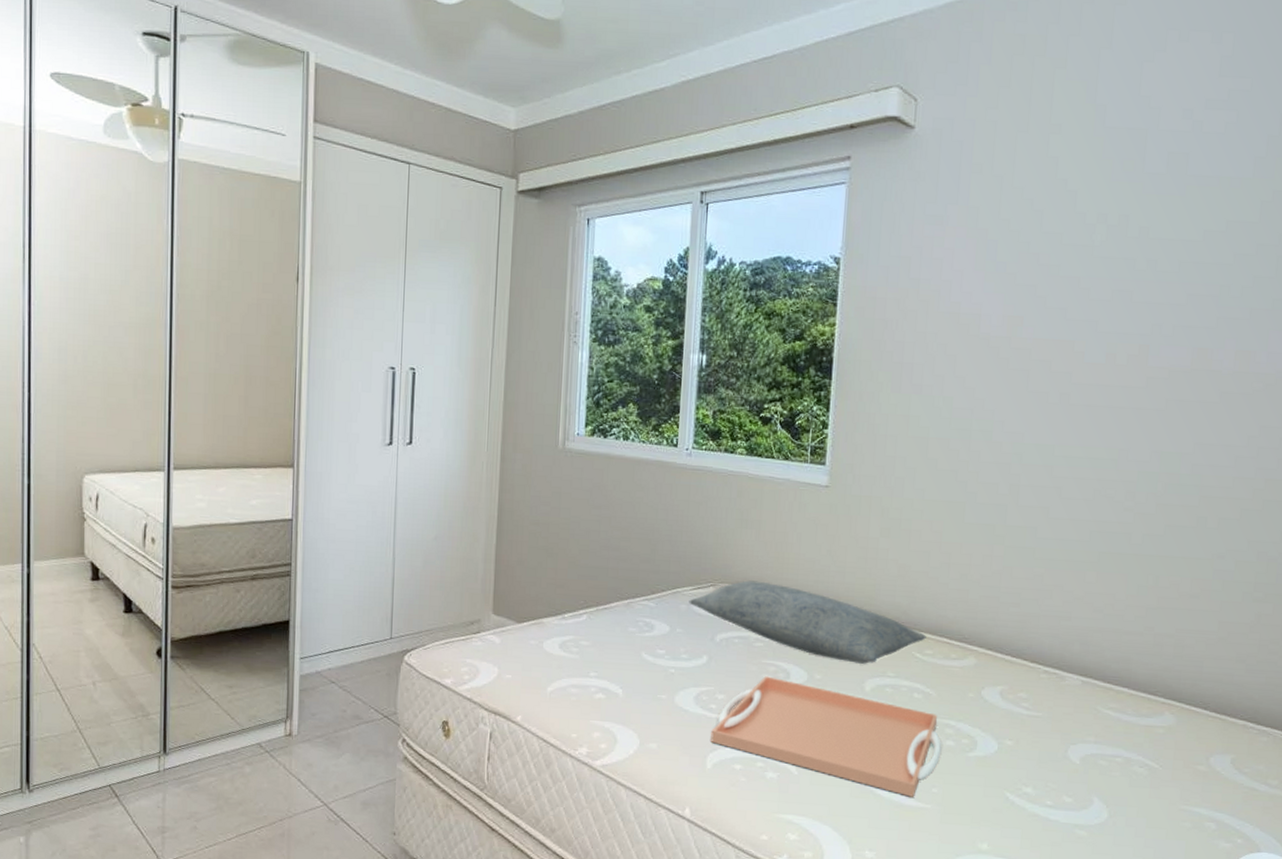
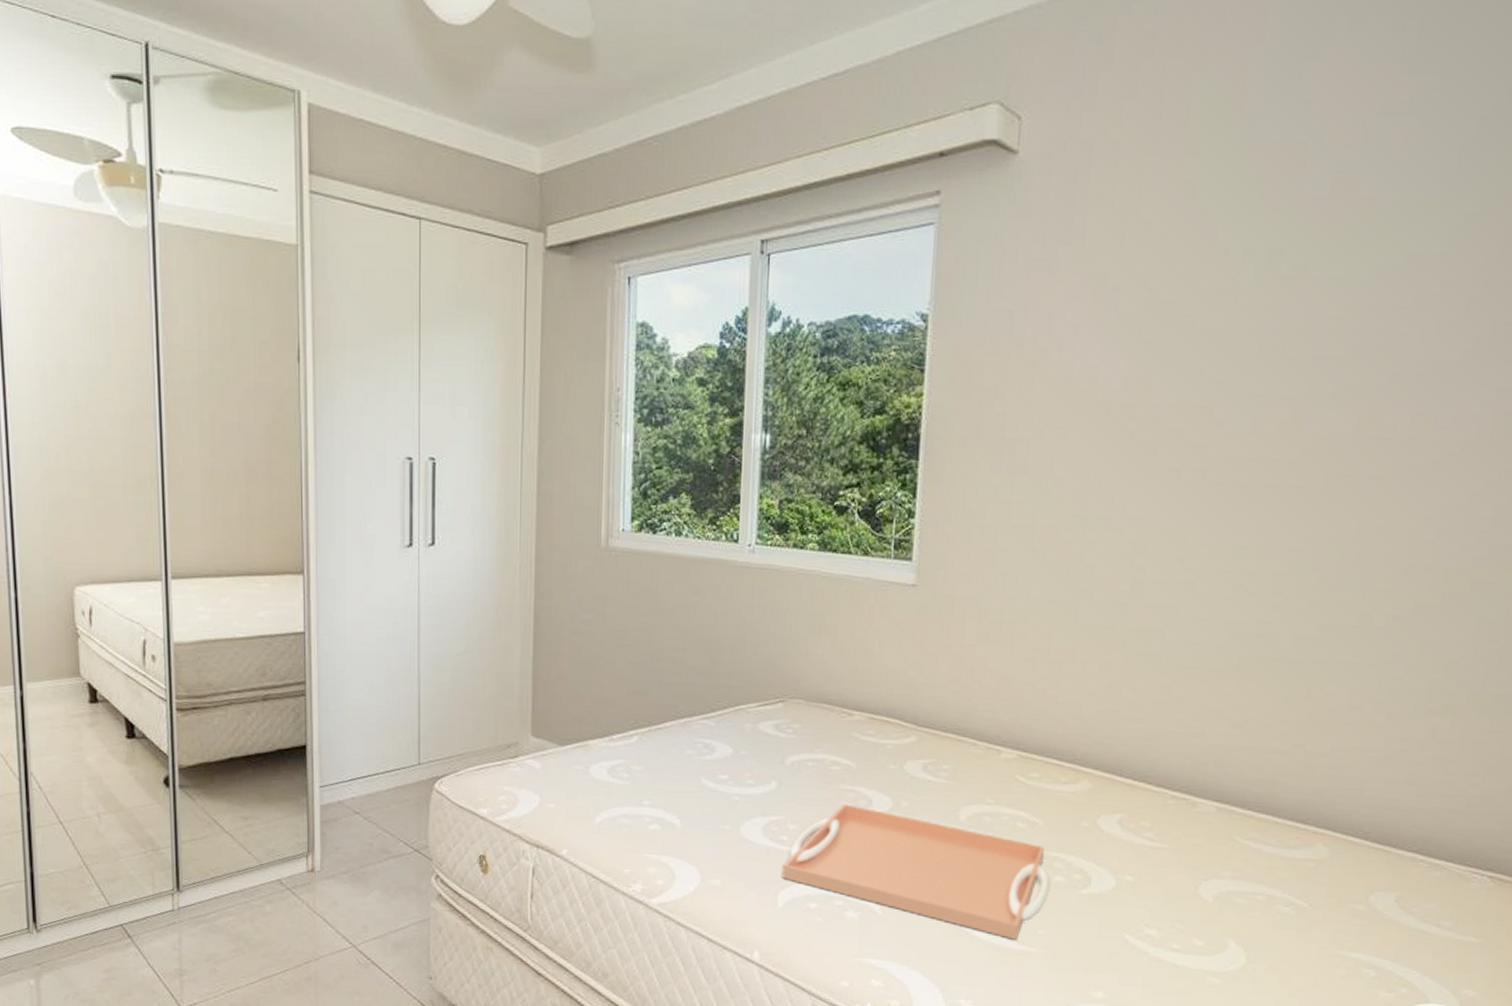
pillow: present [689,580,926,664] -> none [754,695,1032,789]

